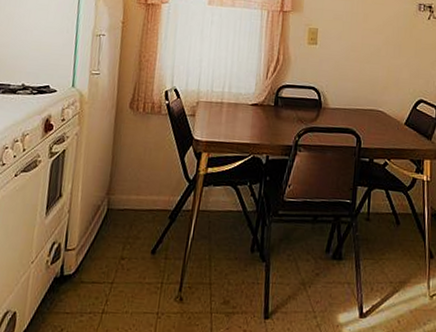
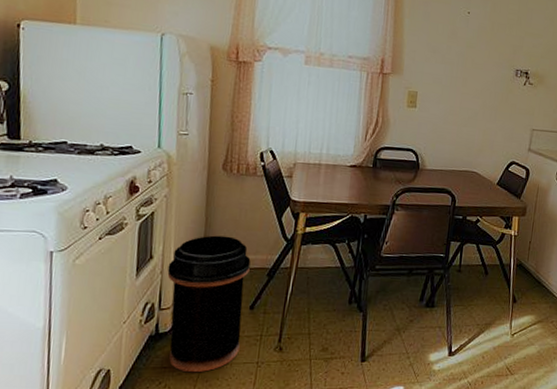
trash can: none [72,174,154,321] -> present [167,235,251,373]

